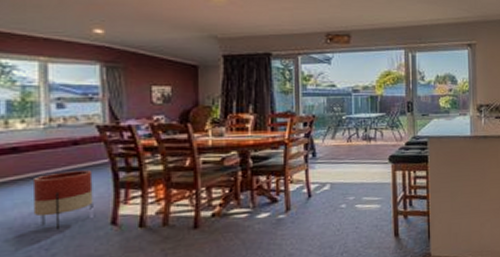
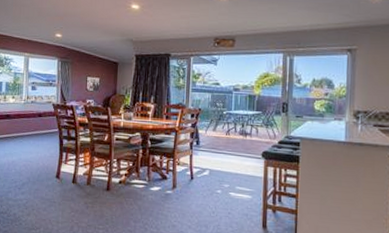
planter: present [32,170,93,230] -> none [14,135,48,176]

